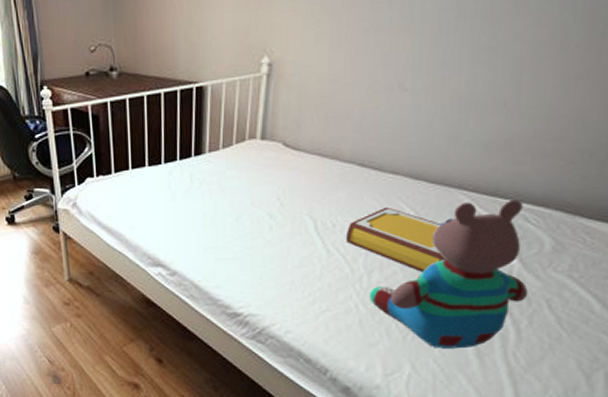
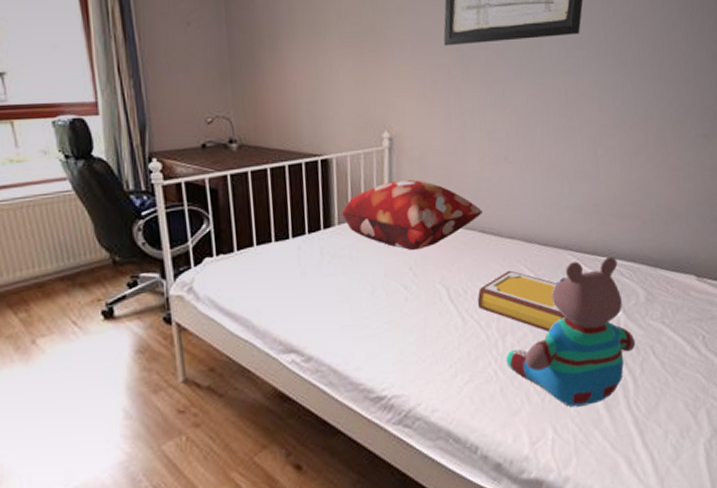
decorative pillow: none [213,108,364,182] -> present [342,179,483,251]

